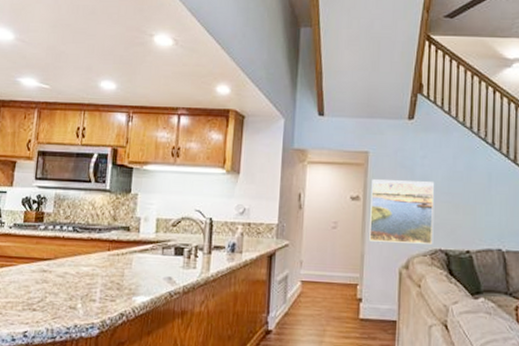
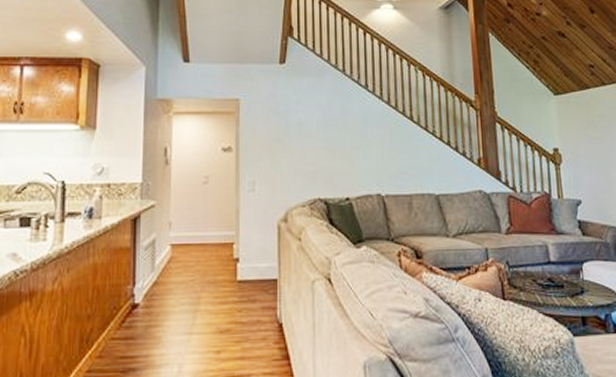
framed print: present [369,179,435,244] -> none [244,128,312,195]

